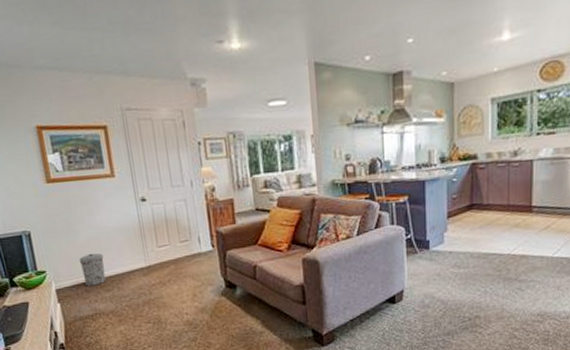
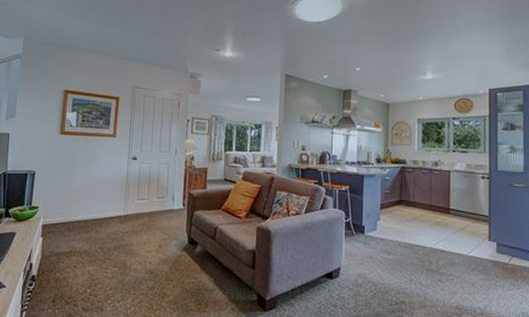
trash can: present [79,253,106,286] -> none [68,197,90,226]

